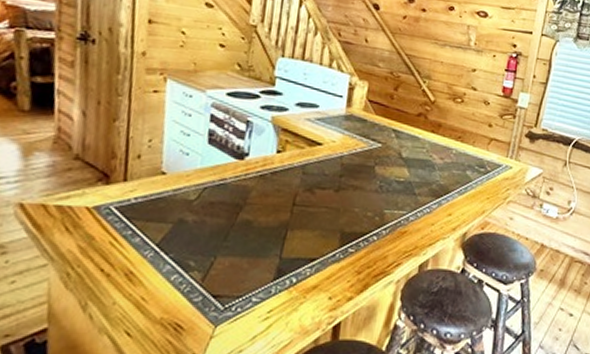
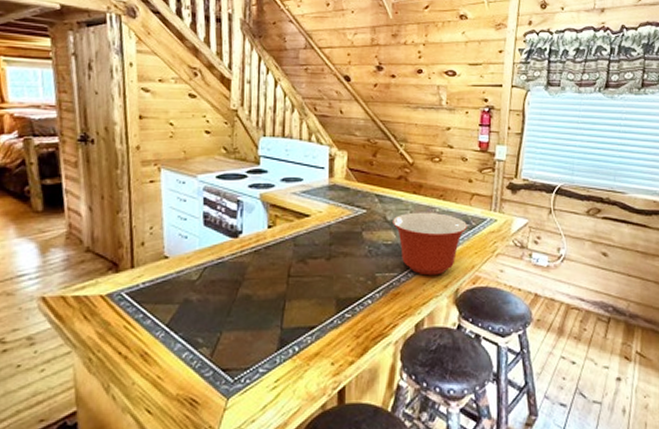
mixing bowl: none [407,151,482,217] -> present [393,212,467,276]

